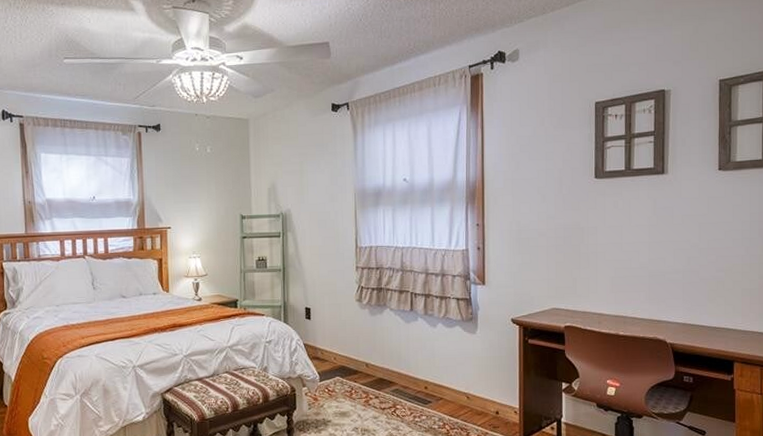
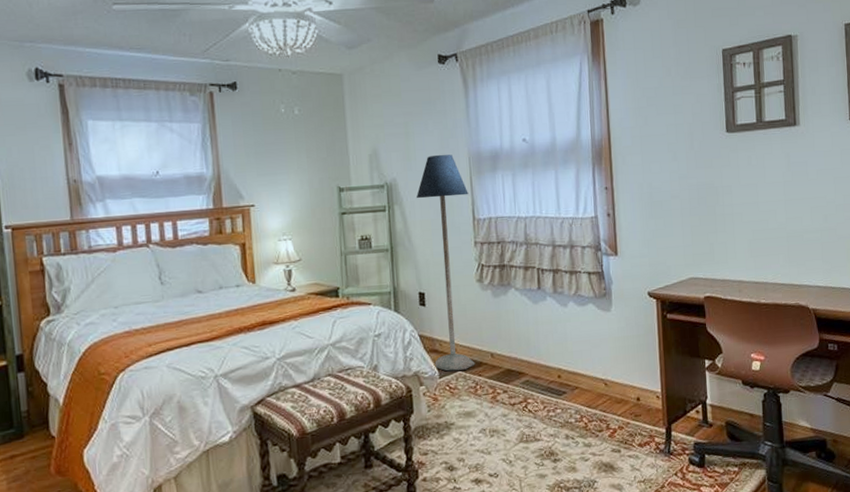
floor lamp: none [307,190,353,376] -> present [417,154,476,372]

